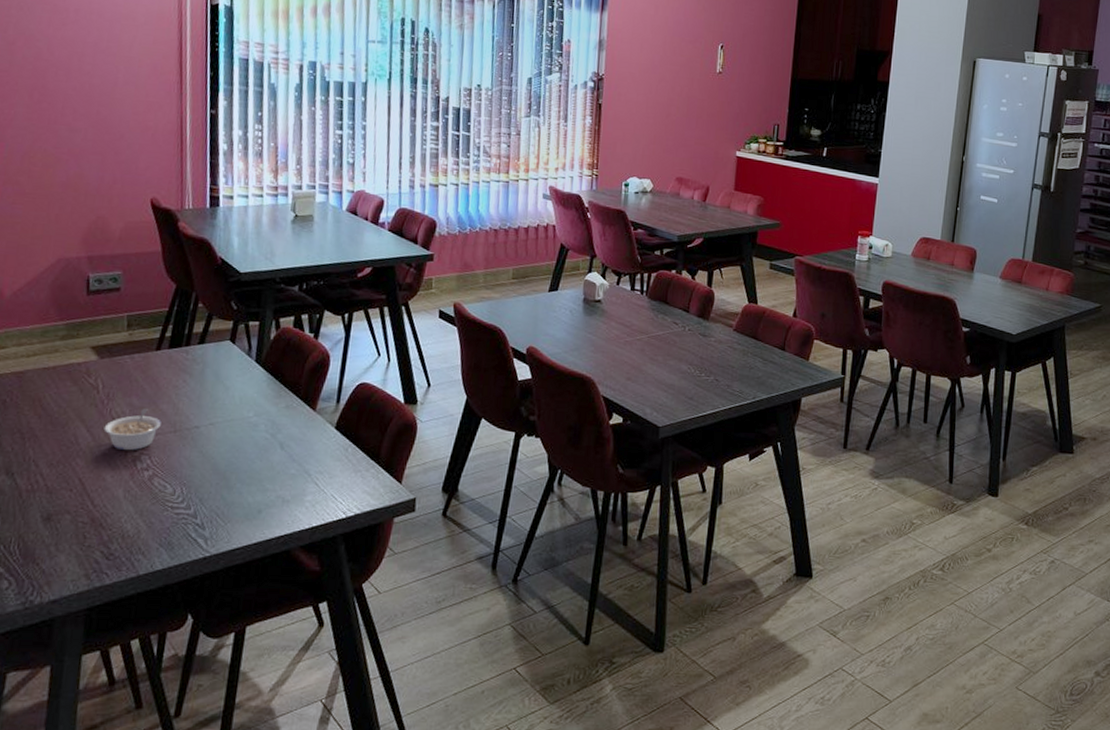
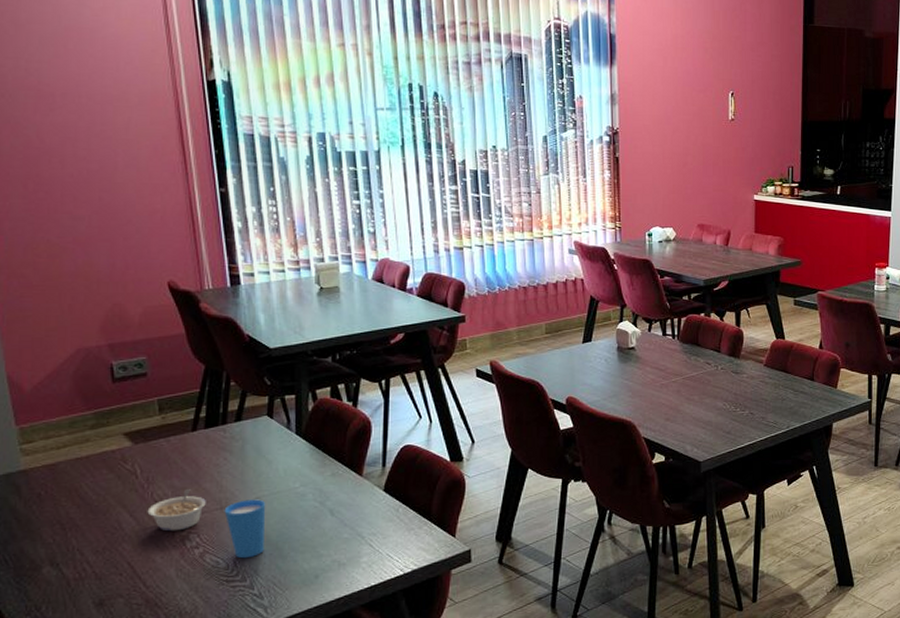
cup: none [177,425,219,486] -> present [224,499,266,559]

